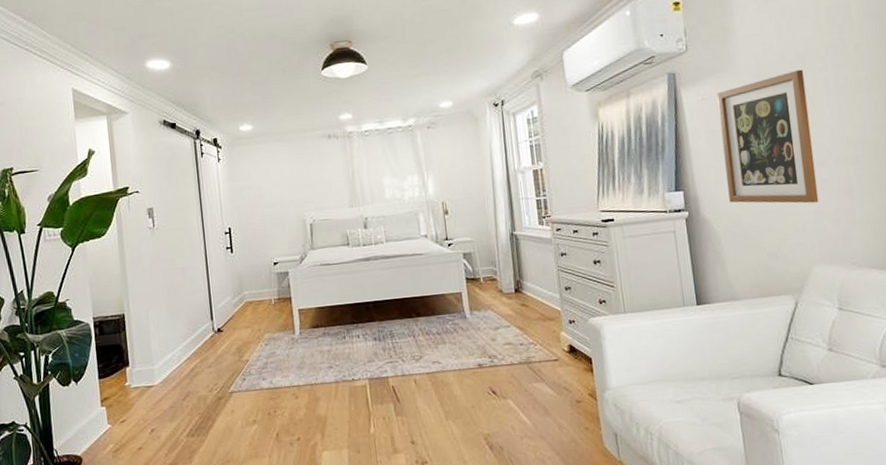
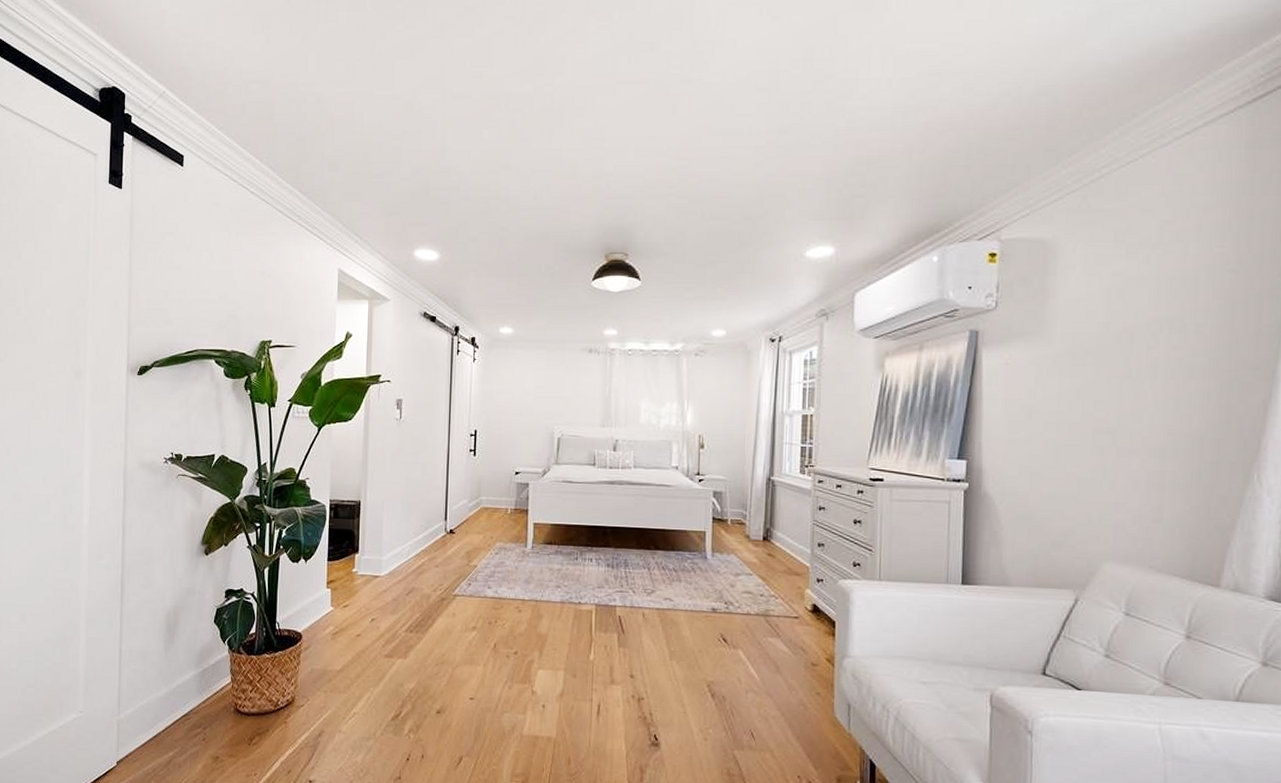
wall art: present [717,69,819,204] -> none [1018,345,1129,494]

